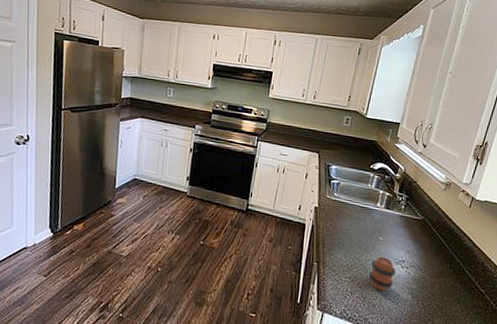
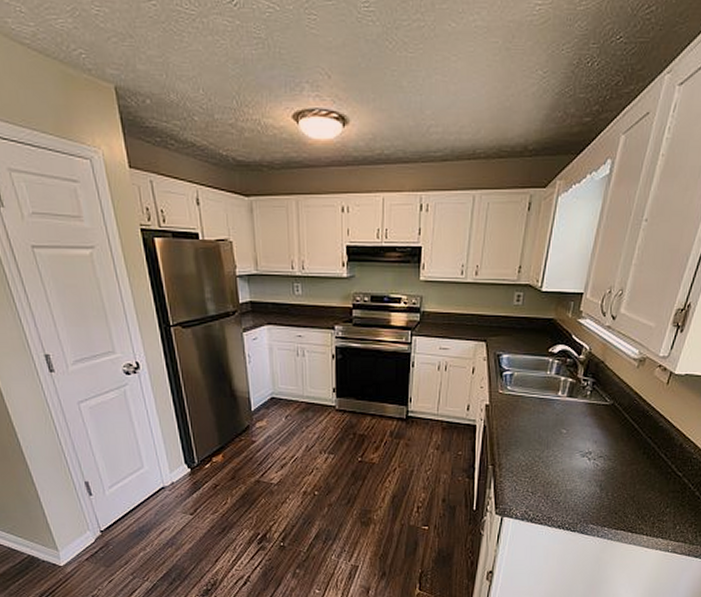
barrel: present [368,256,396,292] -> none [551,450,582,487]

